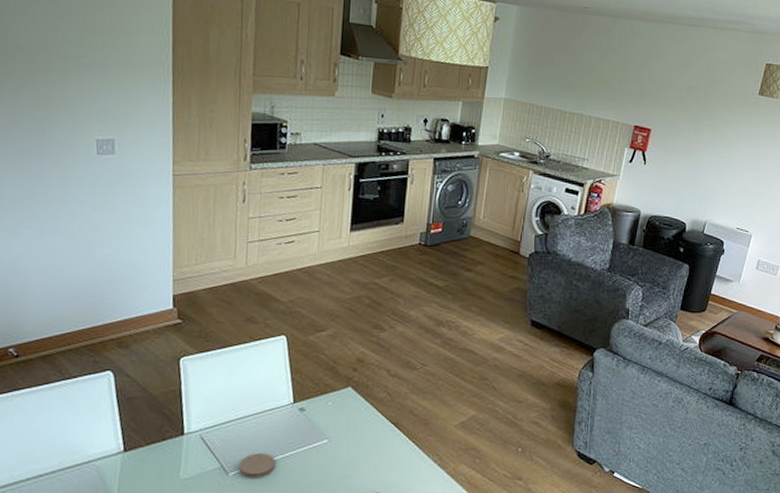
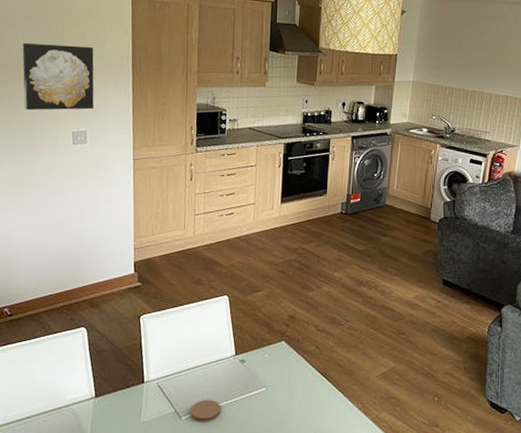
wall art: none [32,28,125,114] -> present [22,42,94,111]

